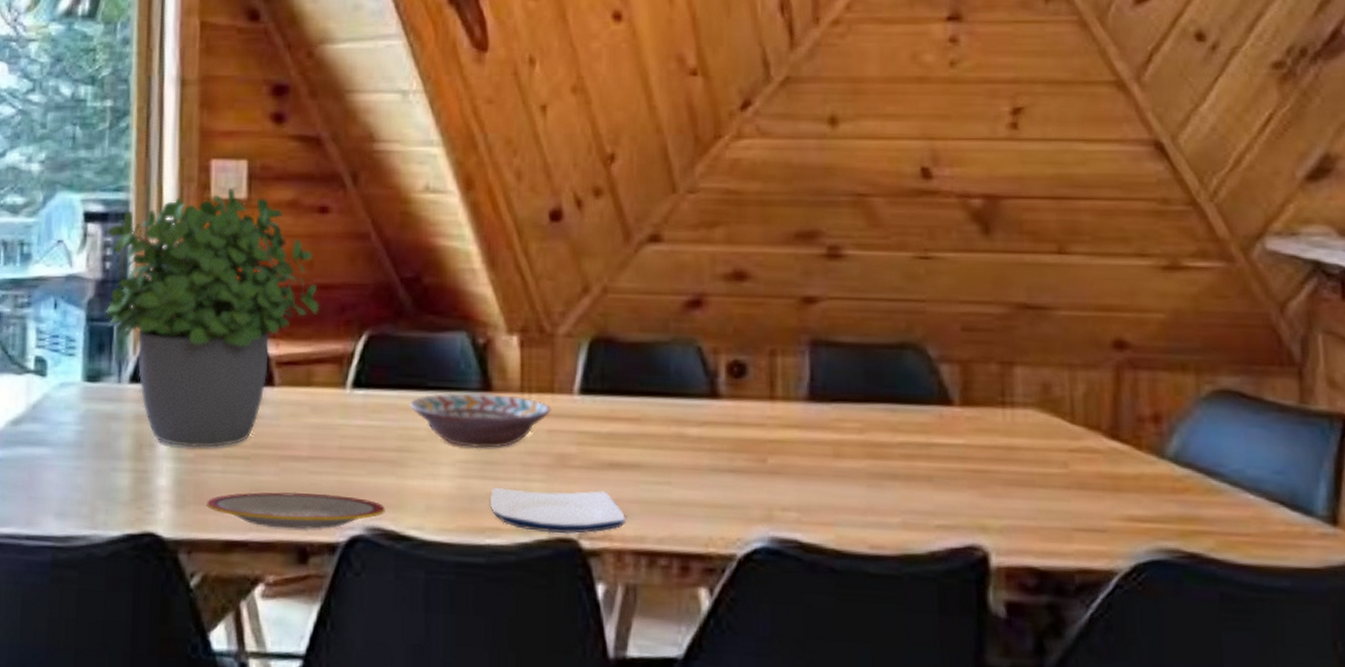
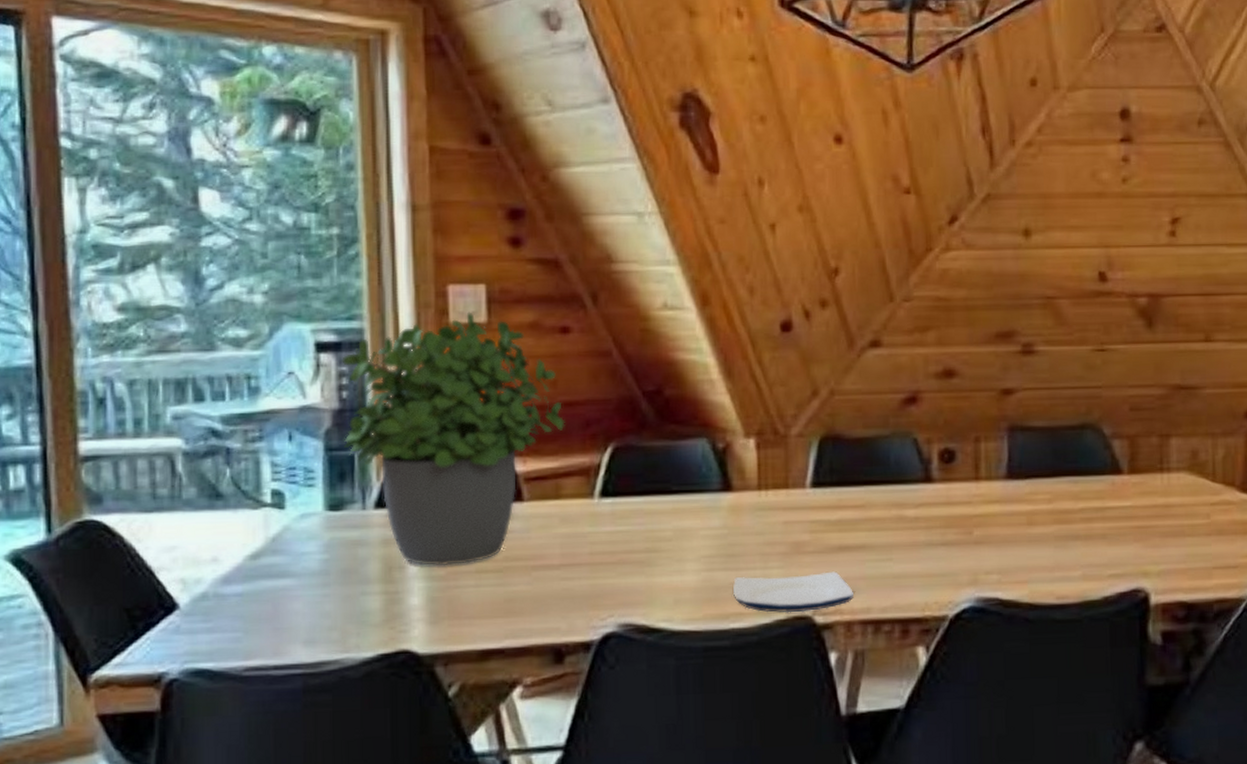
plate: present [207,492,385,529] -> none [461,597,636,633]
decorative bowl: present [410,393,551,449] -> none [656,493,786,544]

